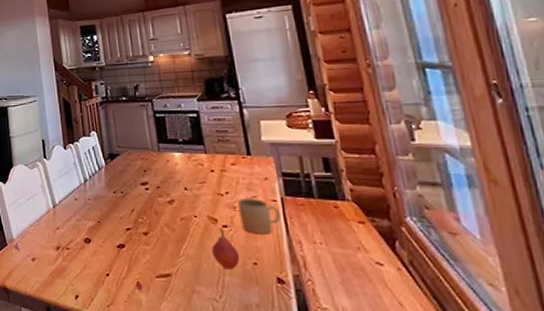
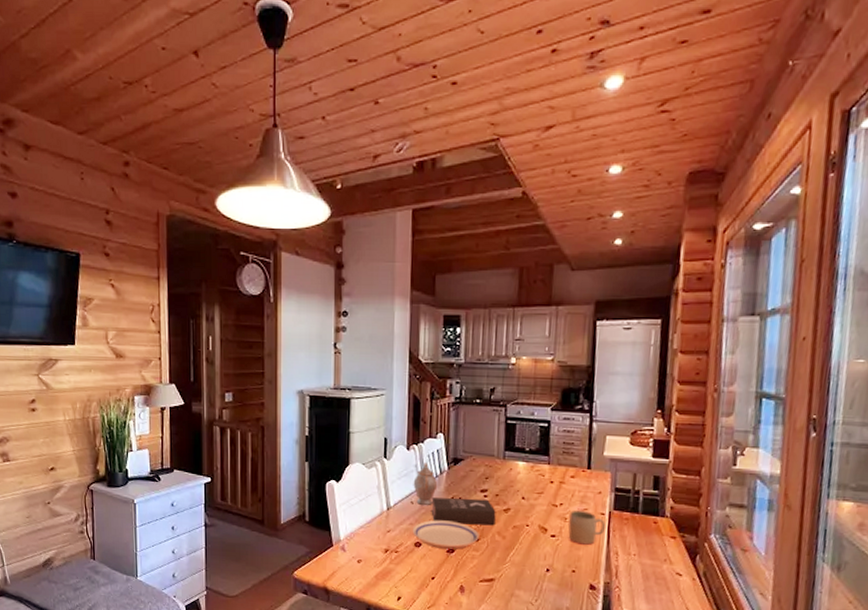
teapot: none [74,160,98,201] -> present [413,463,438,505]
plate: none [80,215,148,244] -> present [412,520,479,550]
book: none [94,192,162,218] -> present [431,497,496,526]
fruit: present [211,228,240,270] -> none [536,537,561,576]

